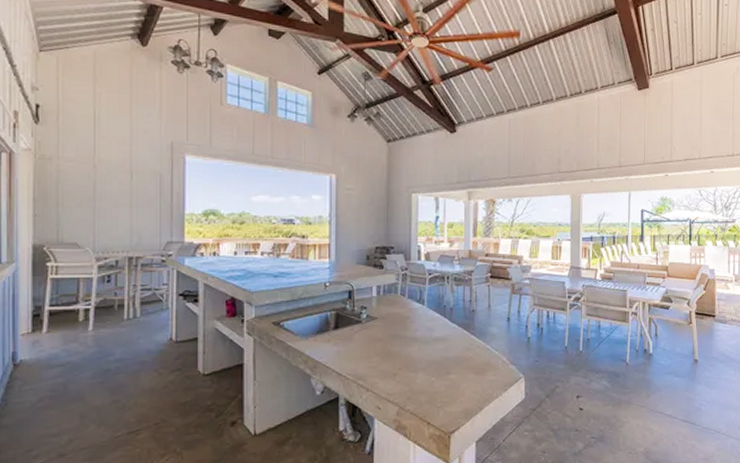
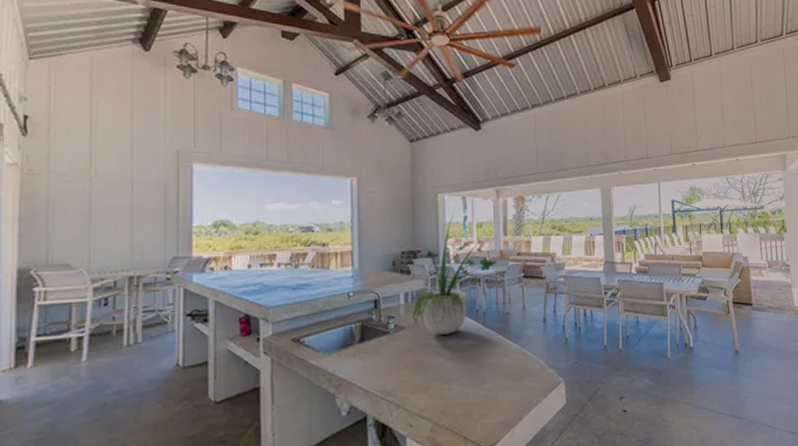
potted plant: none [383,215,466,327] -> present [412,215,498,335]

